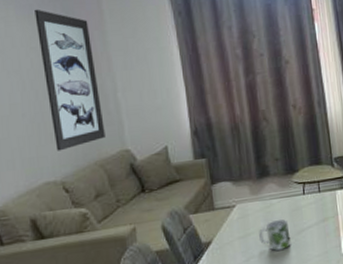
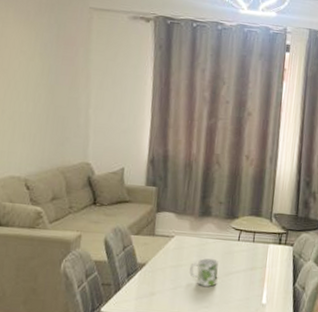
wall art: present [35,9,105,151] -> none [26,16,76,151]

